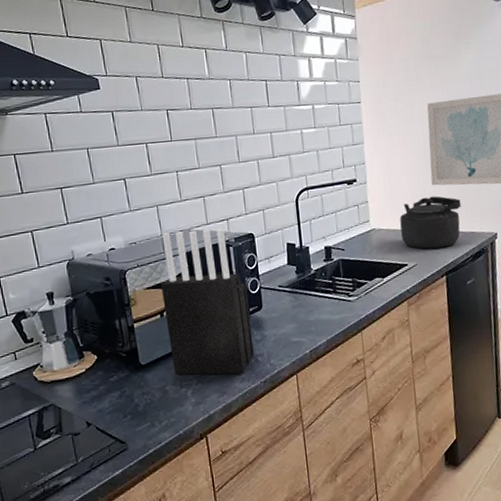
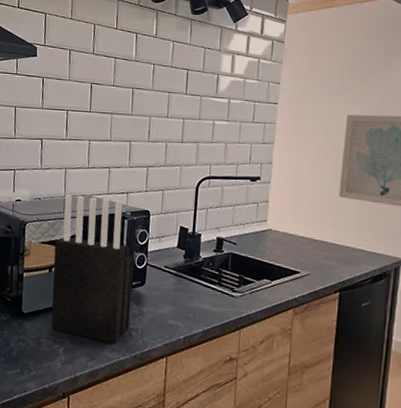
kettle: present [400,196,461,250] -> none [298,207,368,263]

